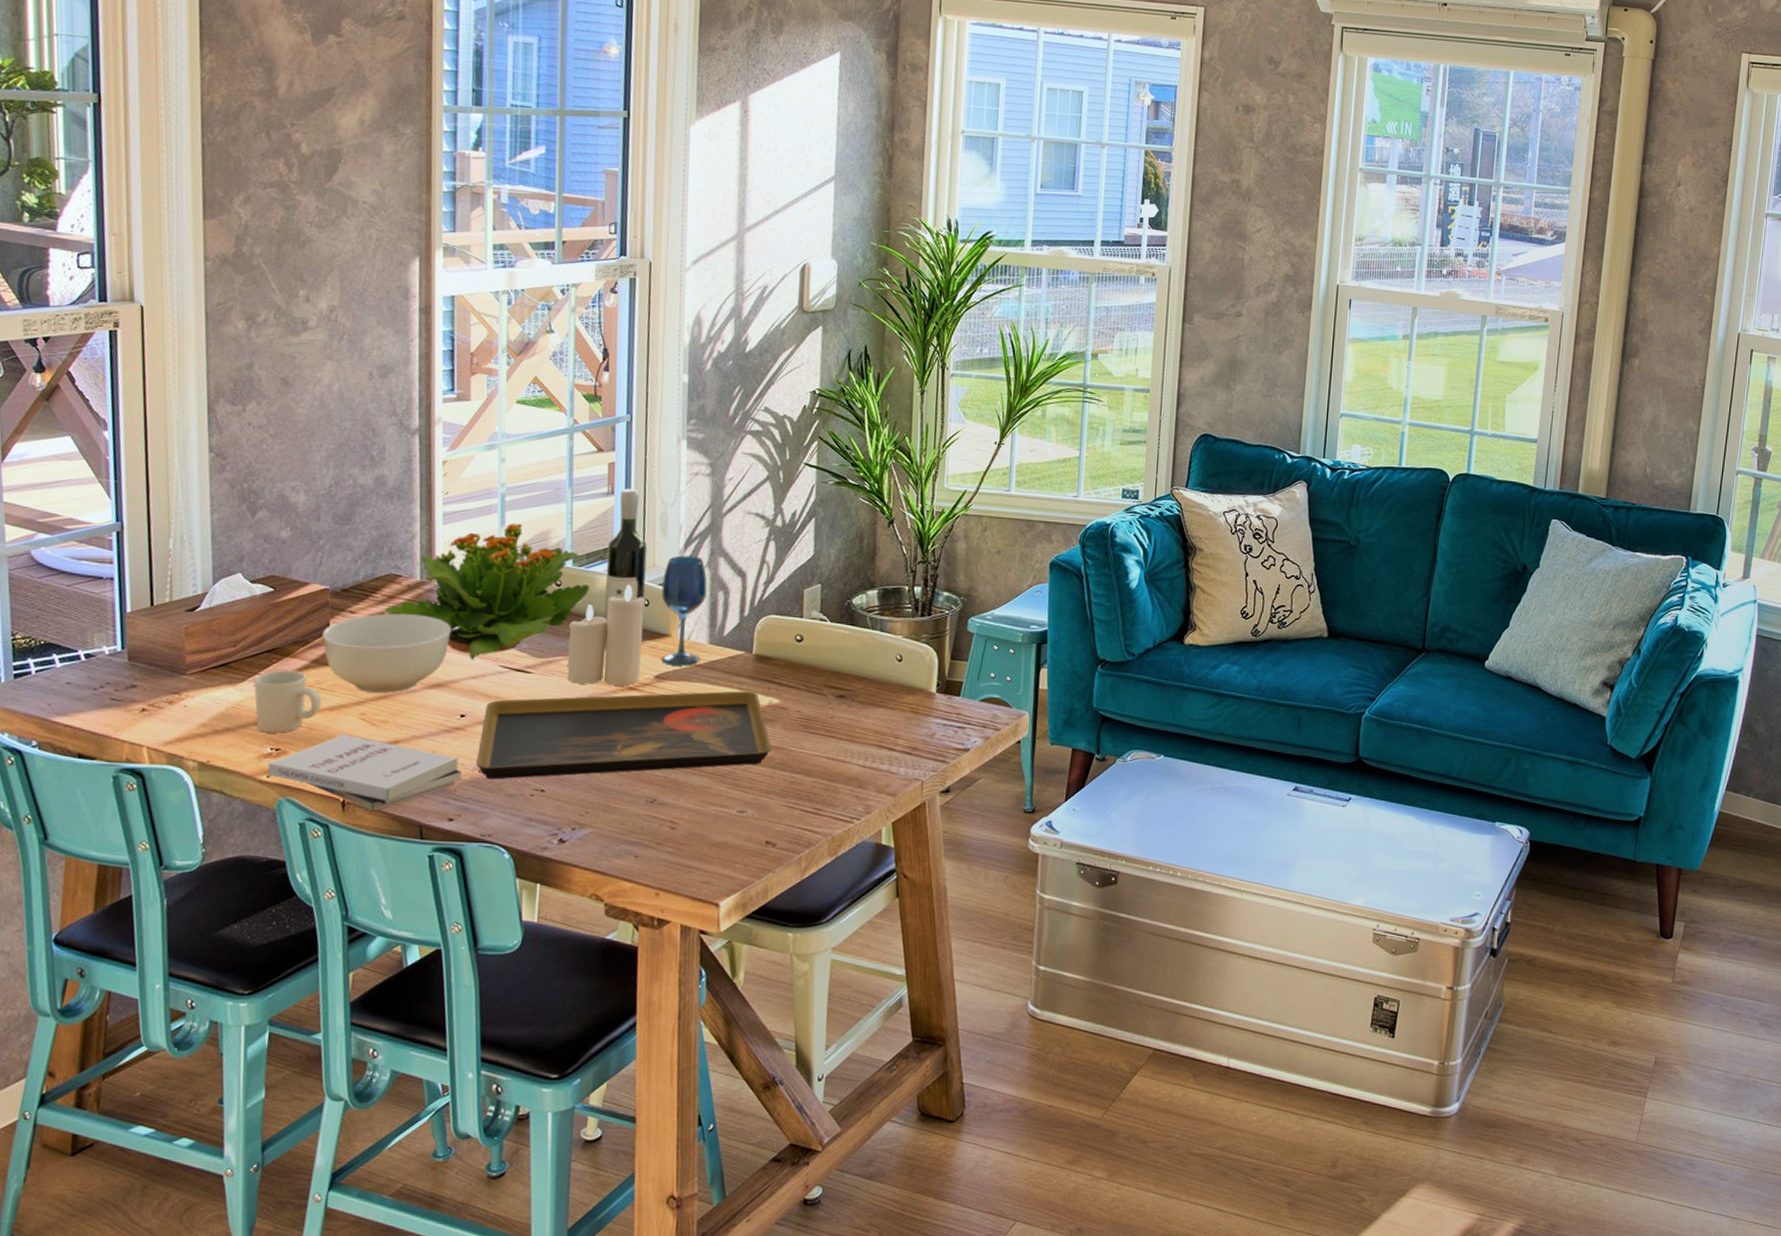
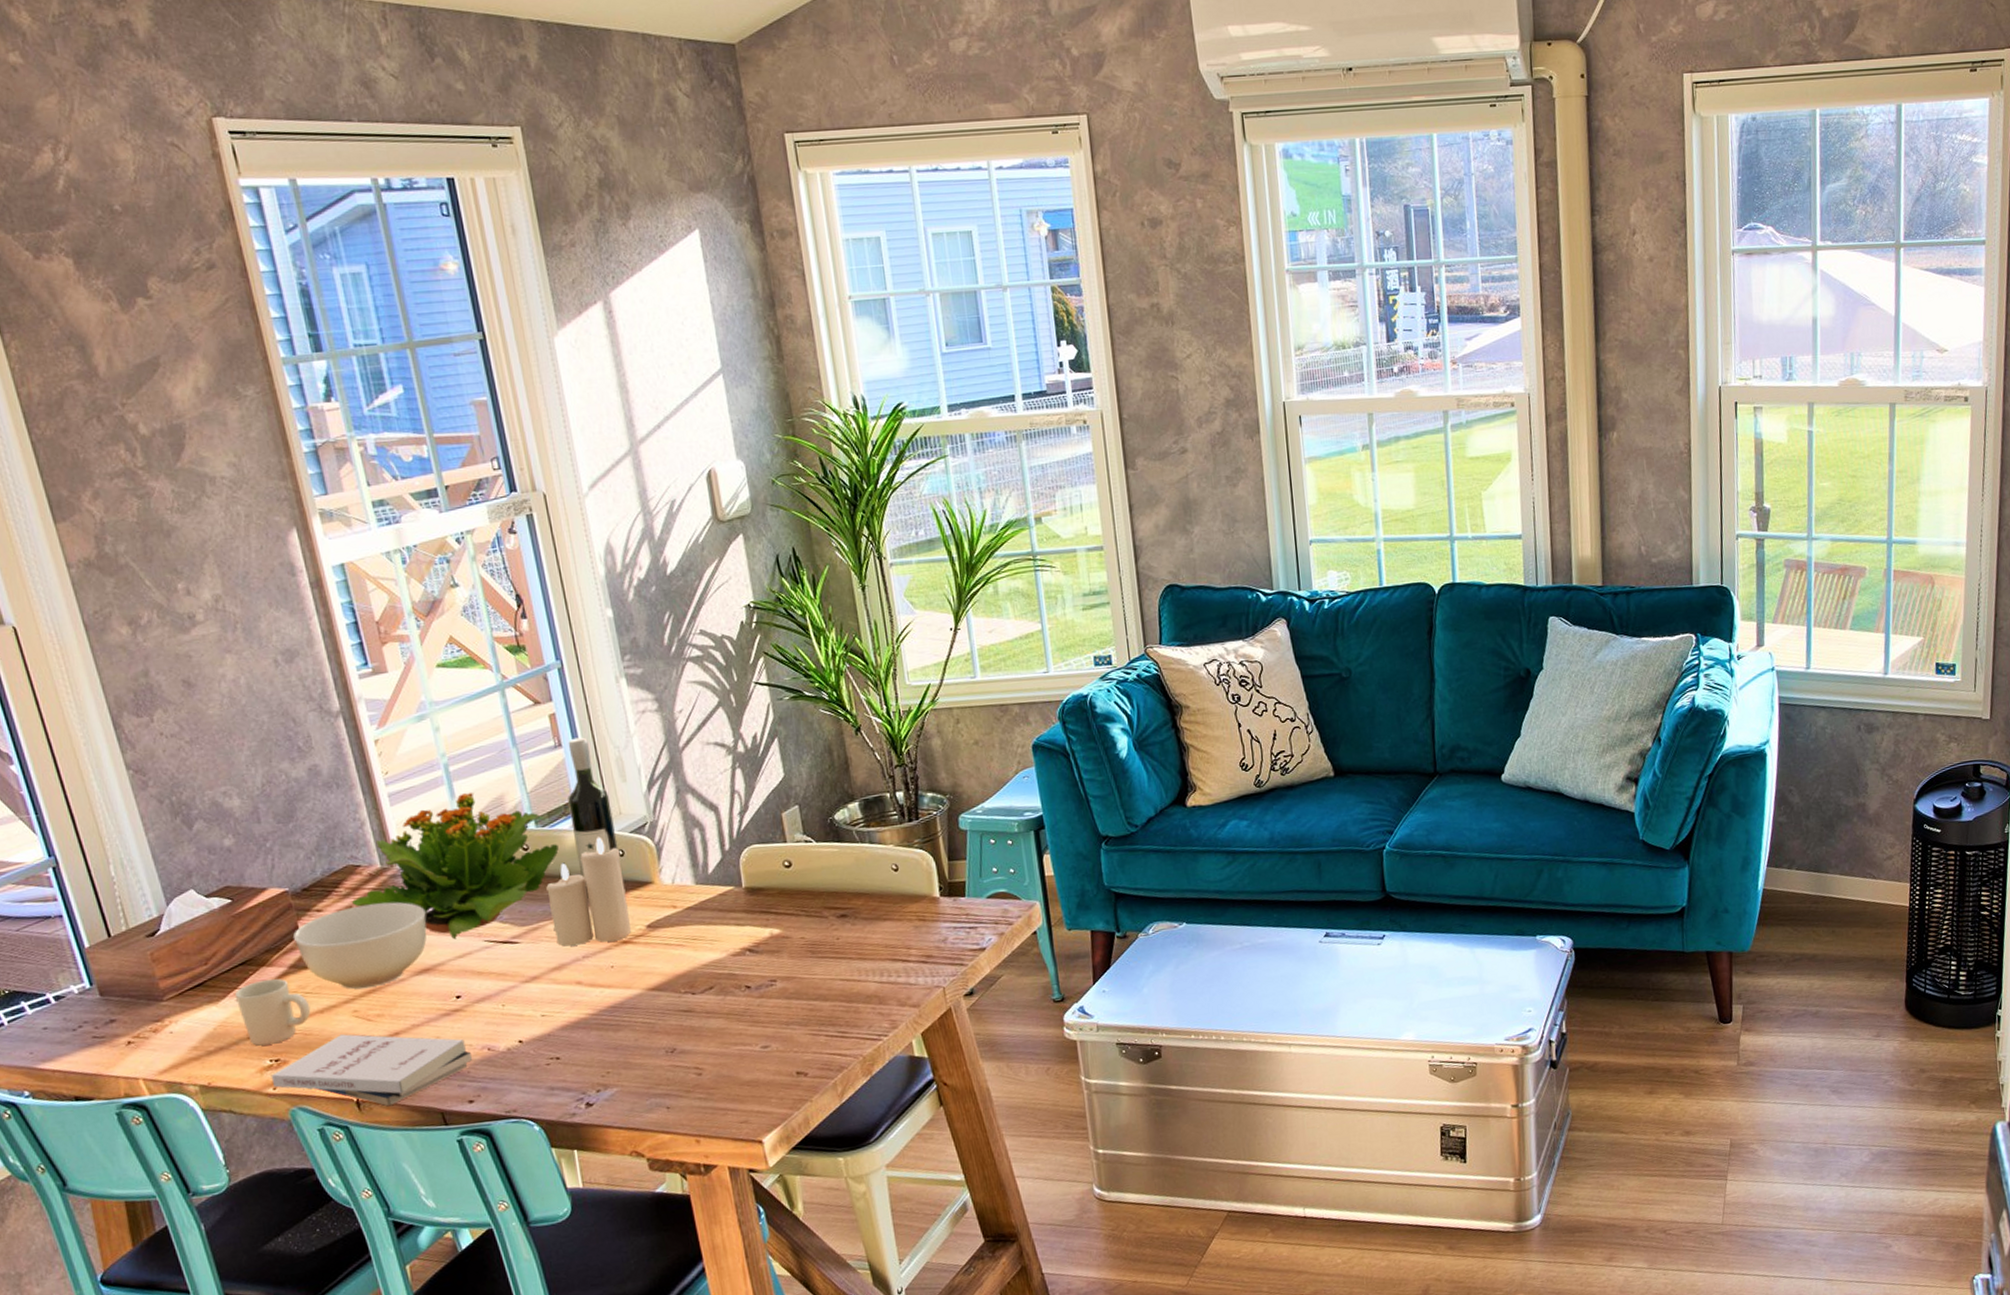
decorative tray: present [476,691,772,780] -> none [480,925,783,1056]
wineglass: present [661,555,708,666] -> none [632,797,690,913]

